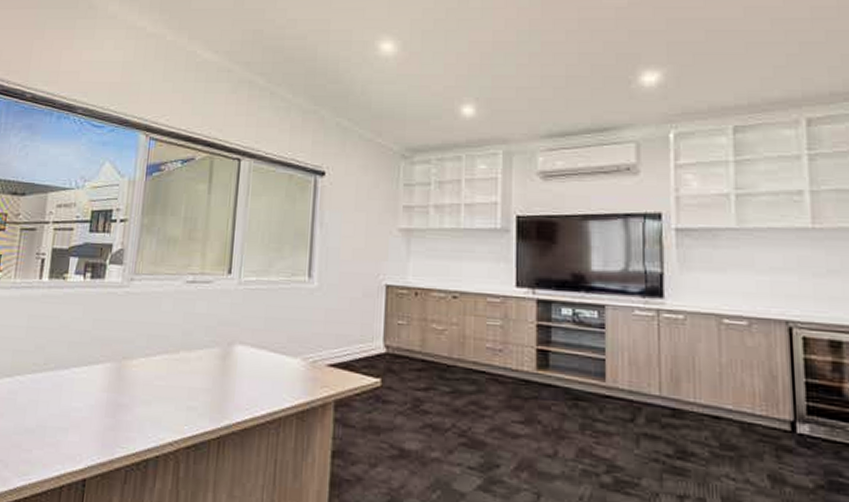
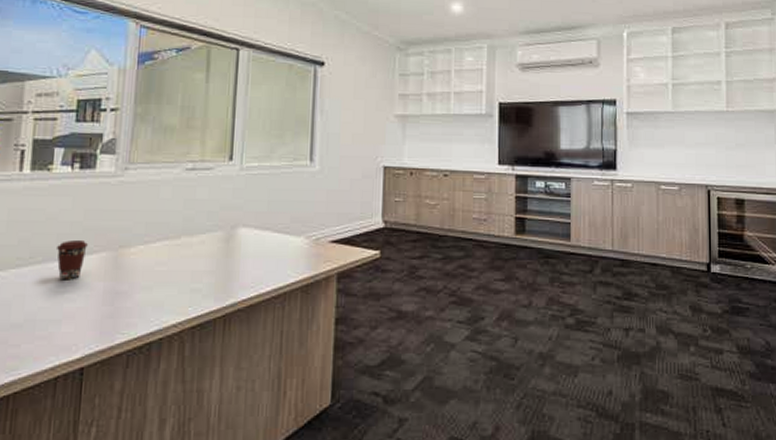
coffee cup: none [67,348,95,389] -> present [57,239,88,280]

